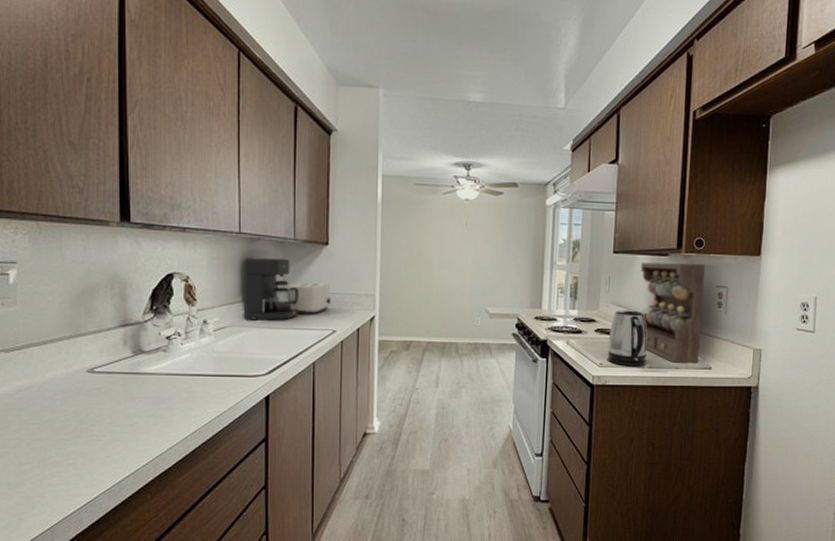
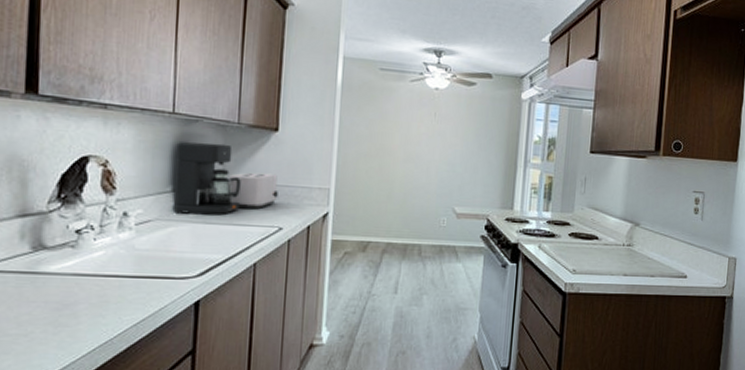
kettle: present [607,309,647,367] -> none [580,212,623,275]
spice rack: present [640,262,705,364] -> none [617,164,682,272]

